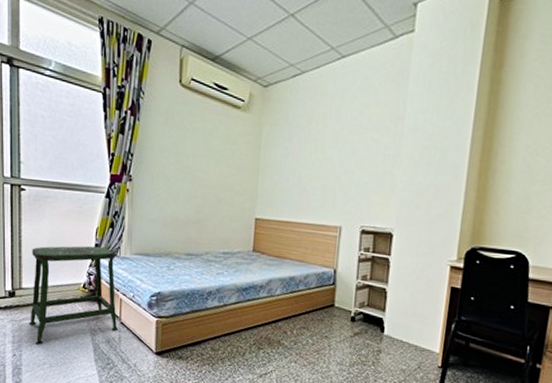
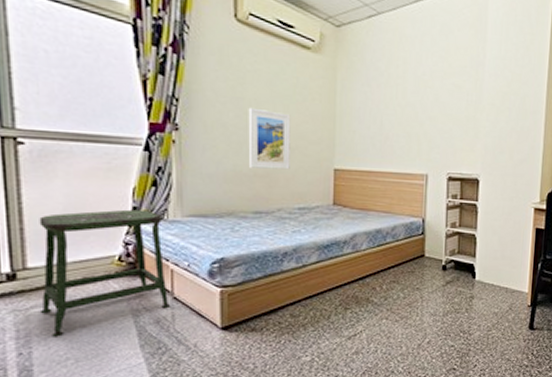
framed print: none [185,161,221,218] -> present [248,107,291,170]

